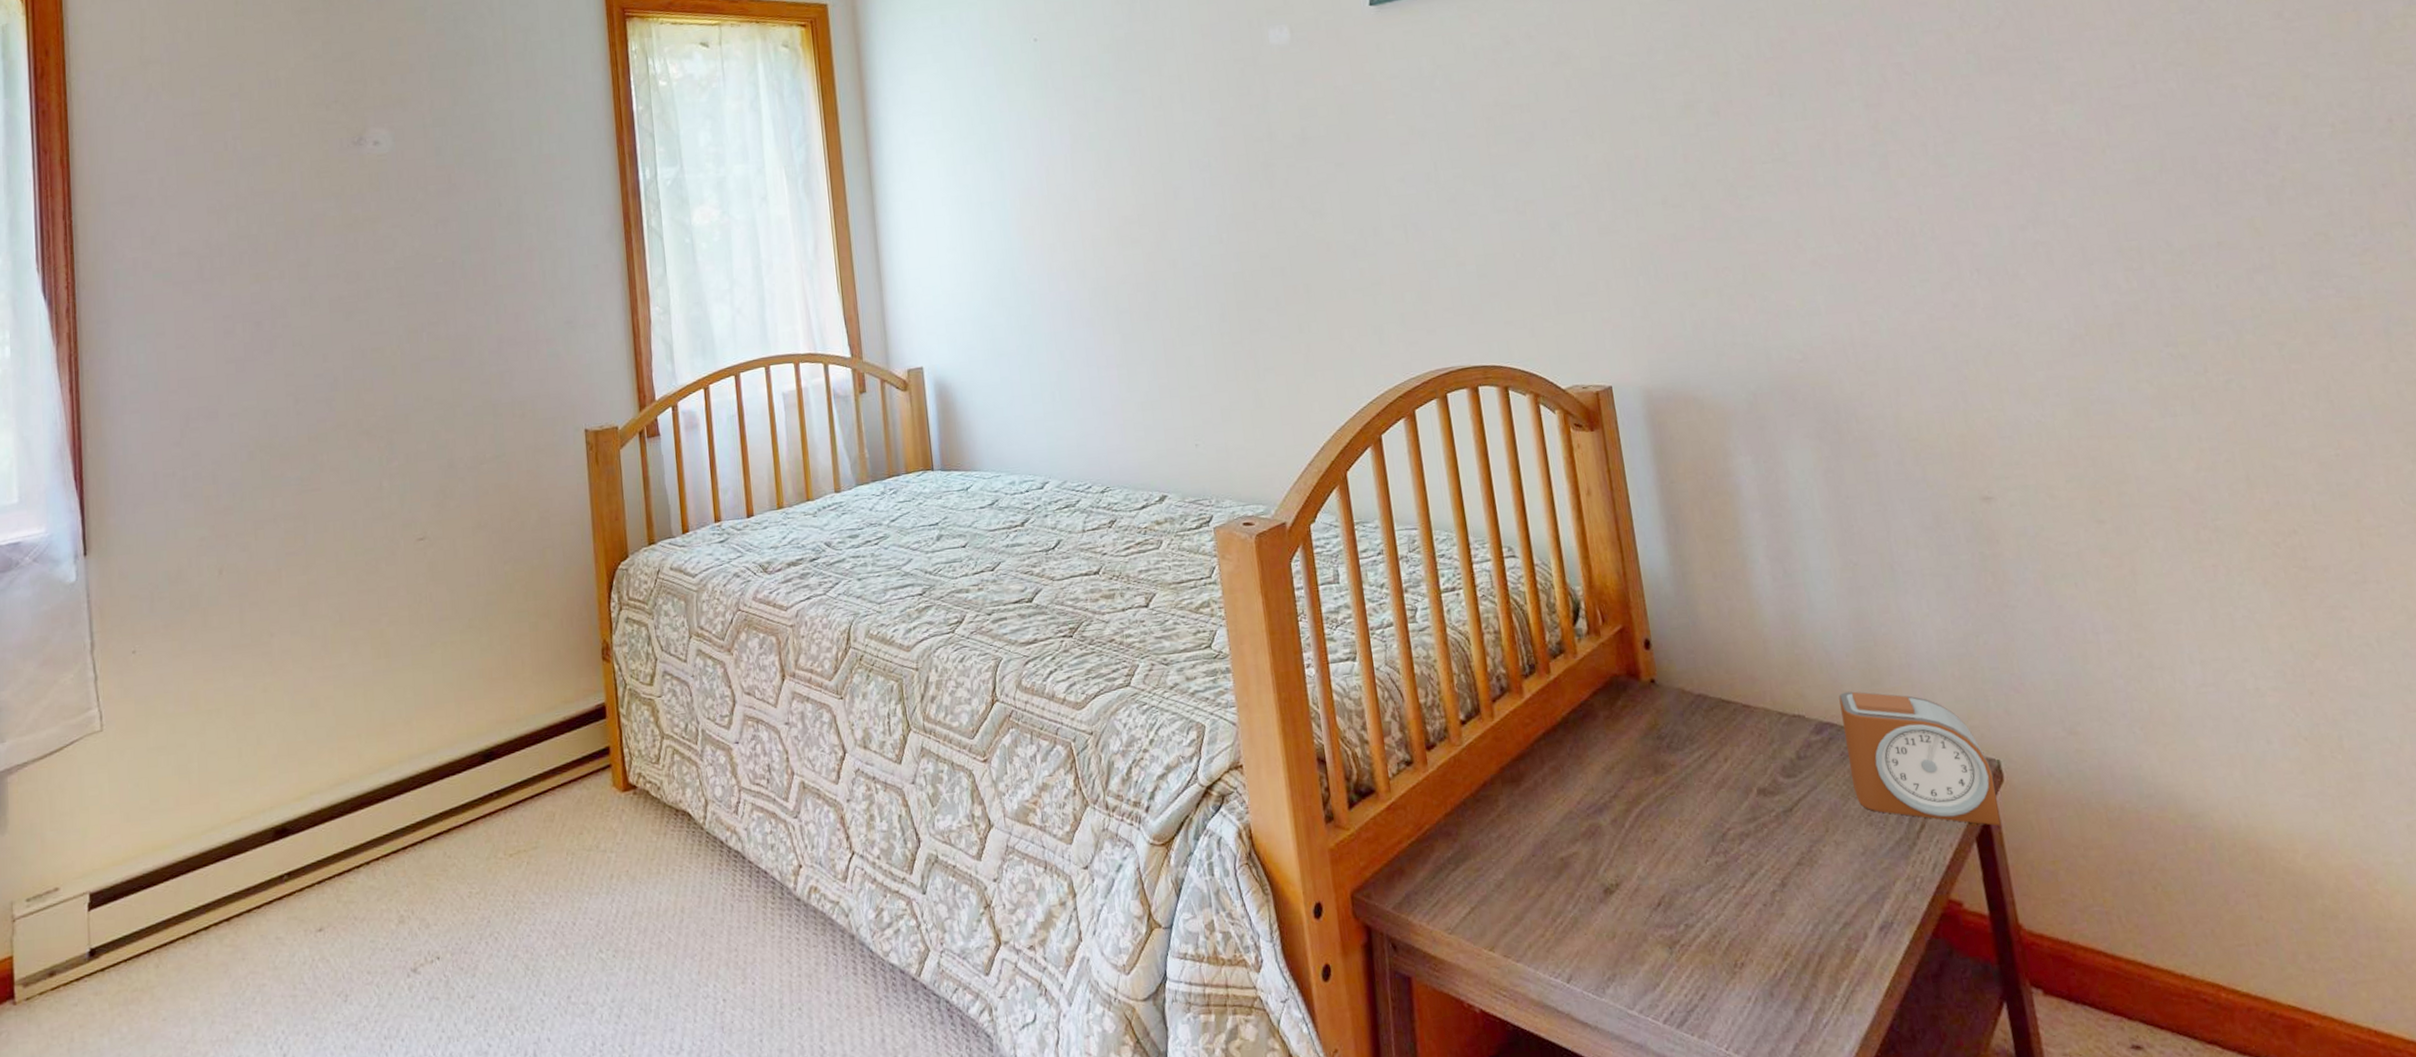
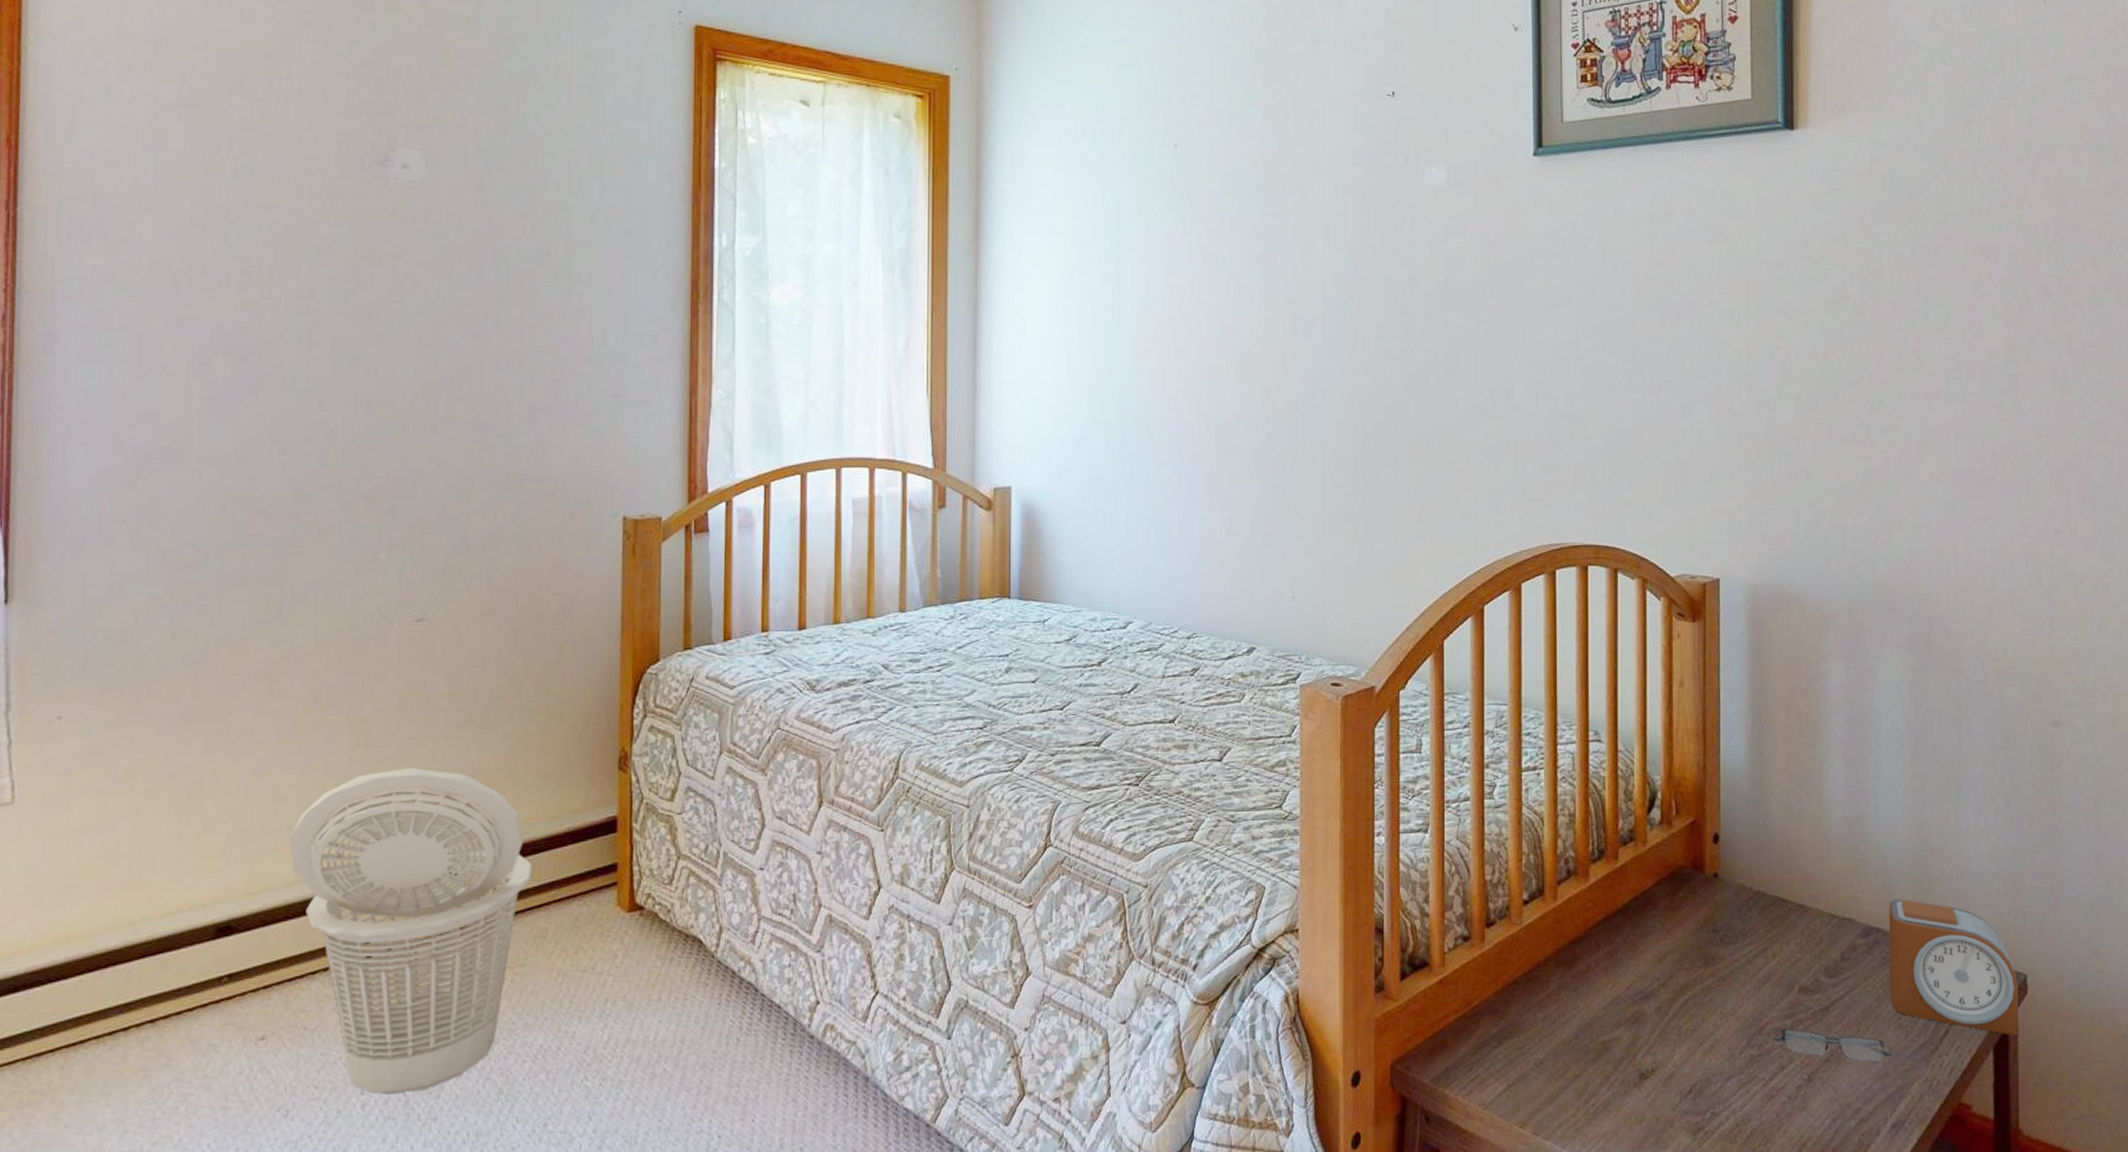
laundry basket: none [329,672,537,976] -> present [290,767,532,1095]
glasses: none [1737,833,1869,863] -> present [1772,1028,1894,1063]

